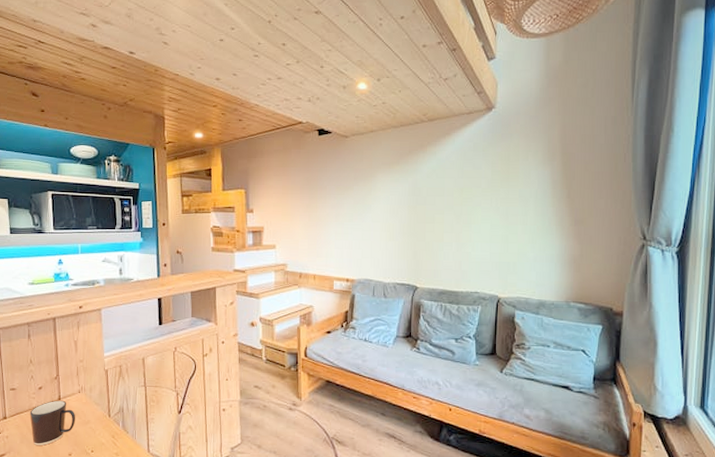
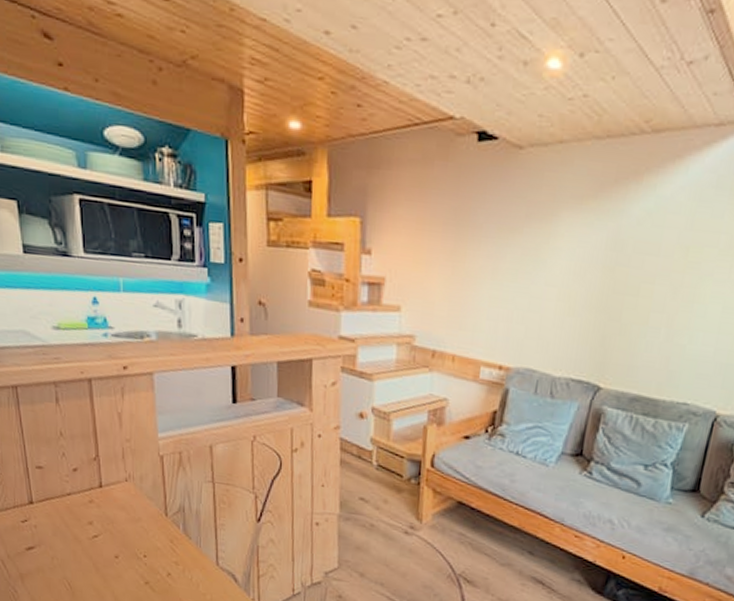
mug: present [29,400,76,446] -> none [62,487,123,542]

